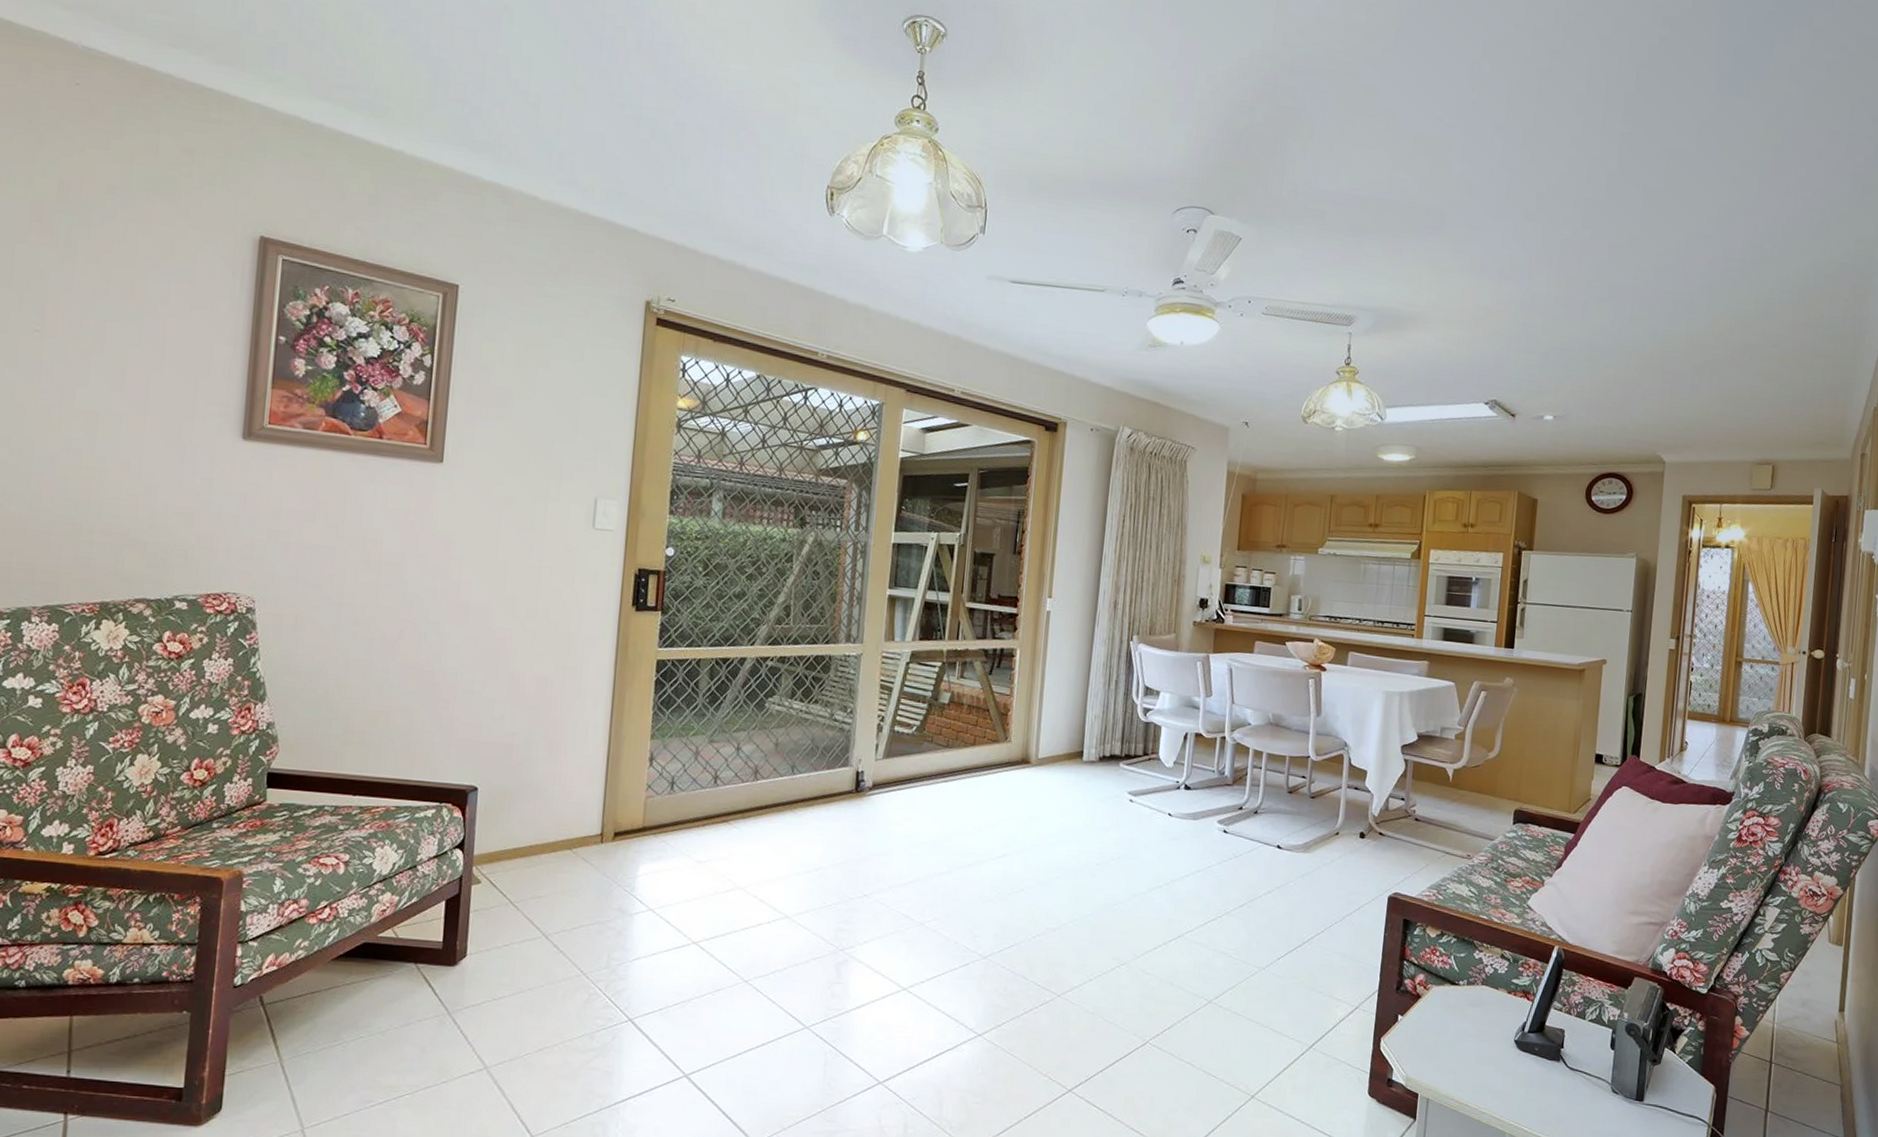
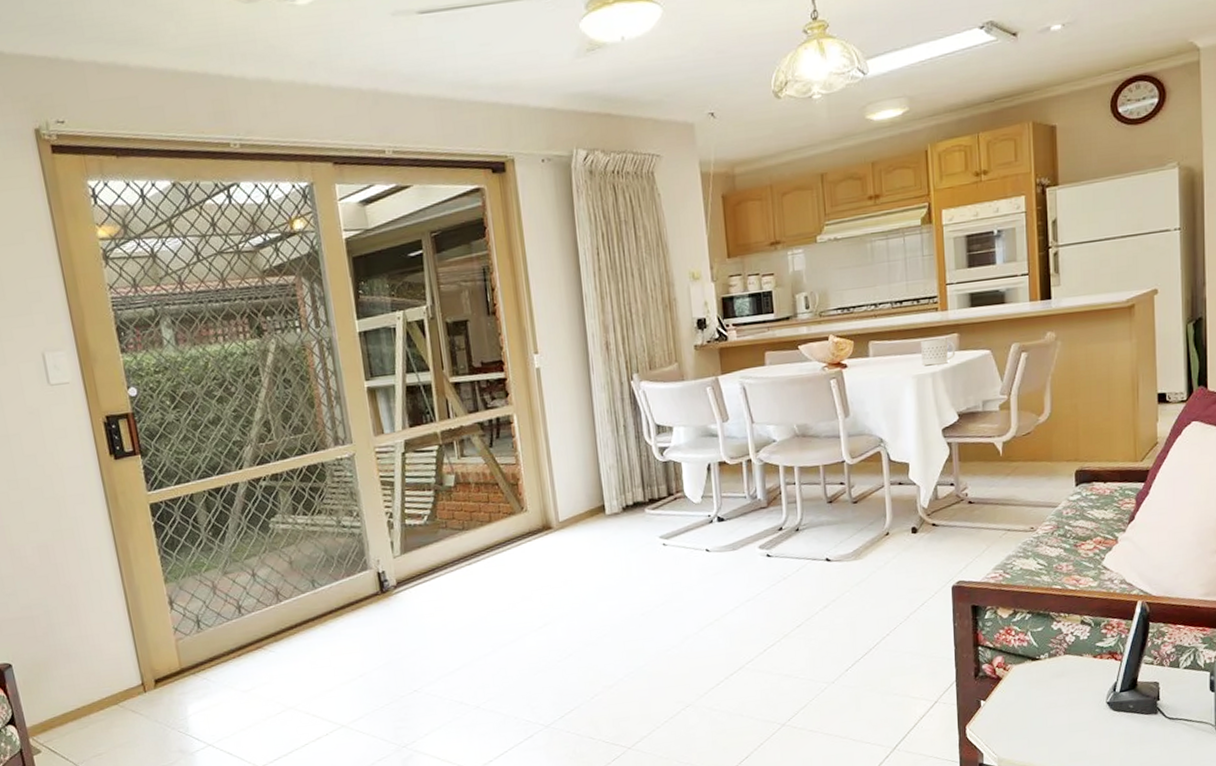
mug: none [1393,660,1425,687] -> present [920,337,956,366]

